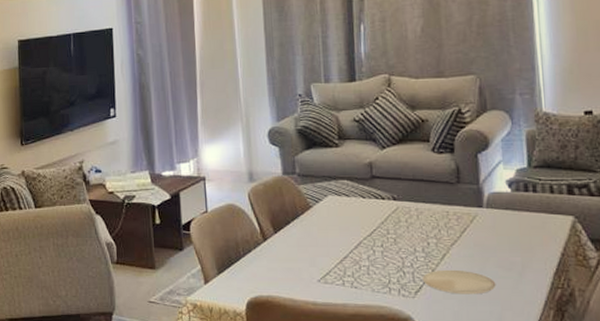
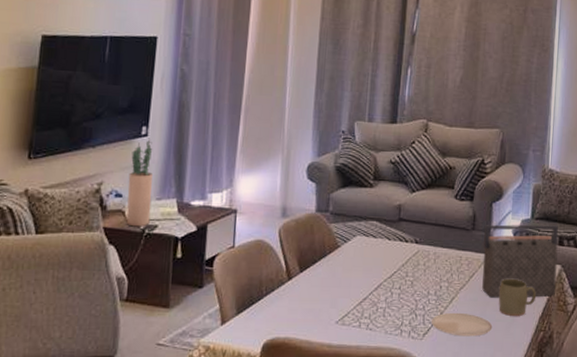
vase: none [104,119,128,198] -> present [126,139,153,227]
handbag: none [470,172,571,254] -> present [482,224,558,298]
mug: none [498,232,546,272] -> present [498,278,536,316]

